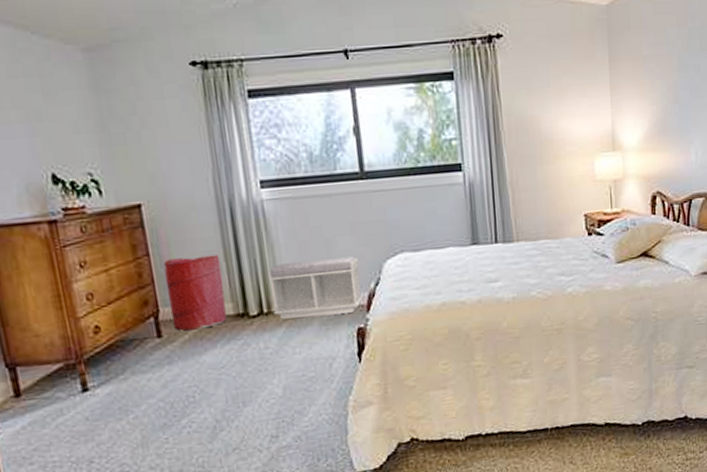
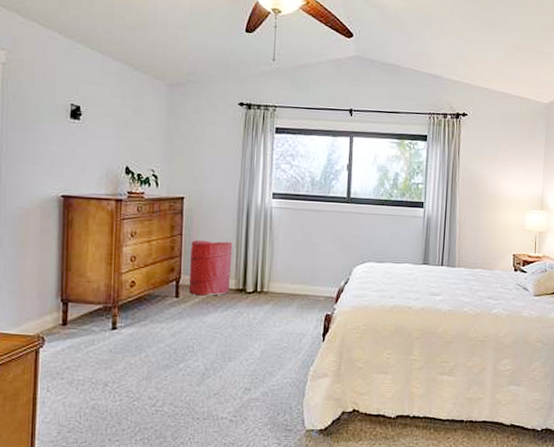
bench: present [268,256,362,319] -> none [265,256,335,302]

